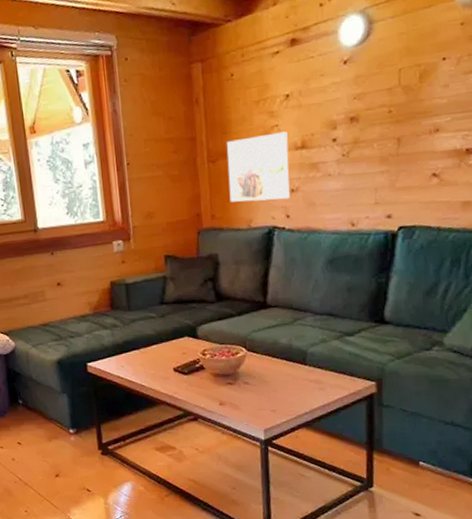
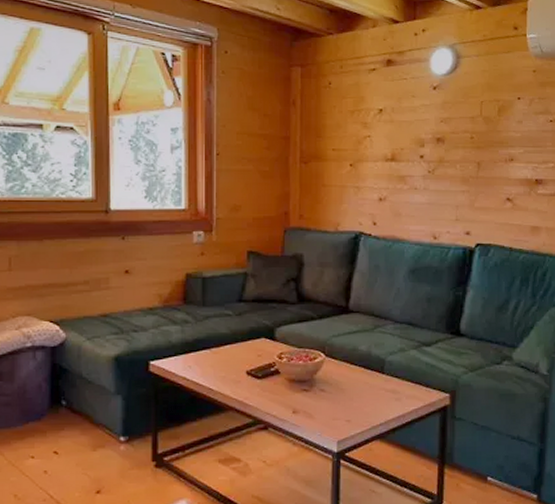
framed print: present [227,131,290,202] -> none [319,143,379,207]

